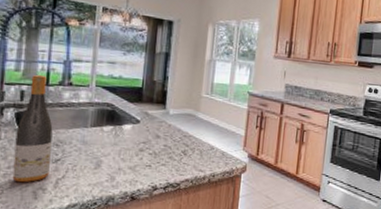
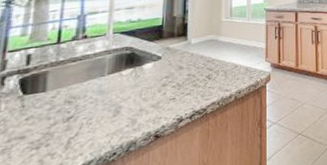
wine bottle: present [12,74,53,183] -> none [13,34,65,155]

